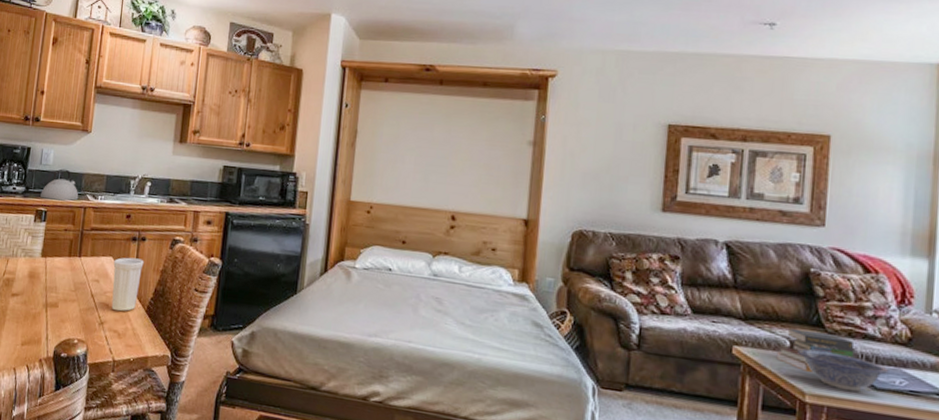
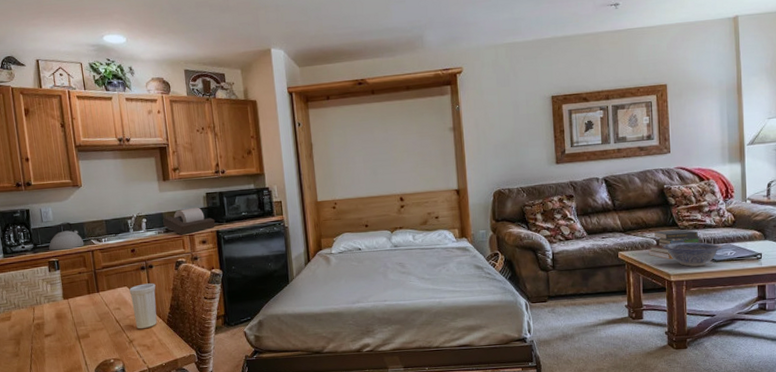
paper towel holder: none [168,179,227,210] -> present [163,207,215,235]

